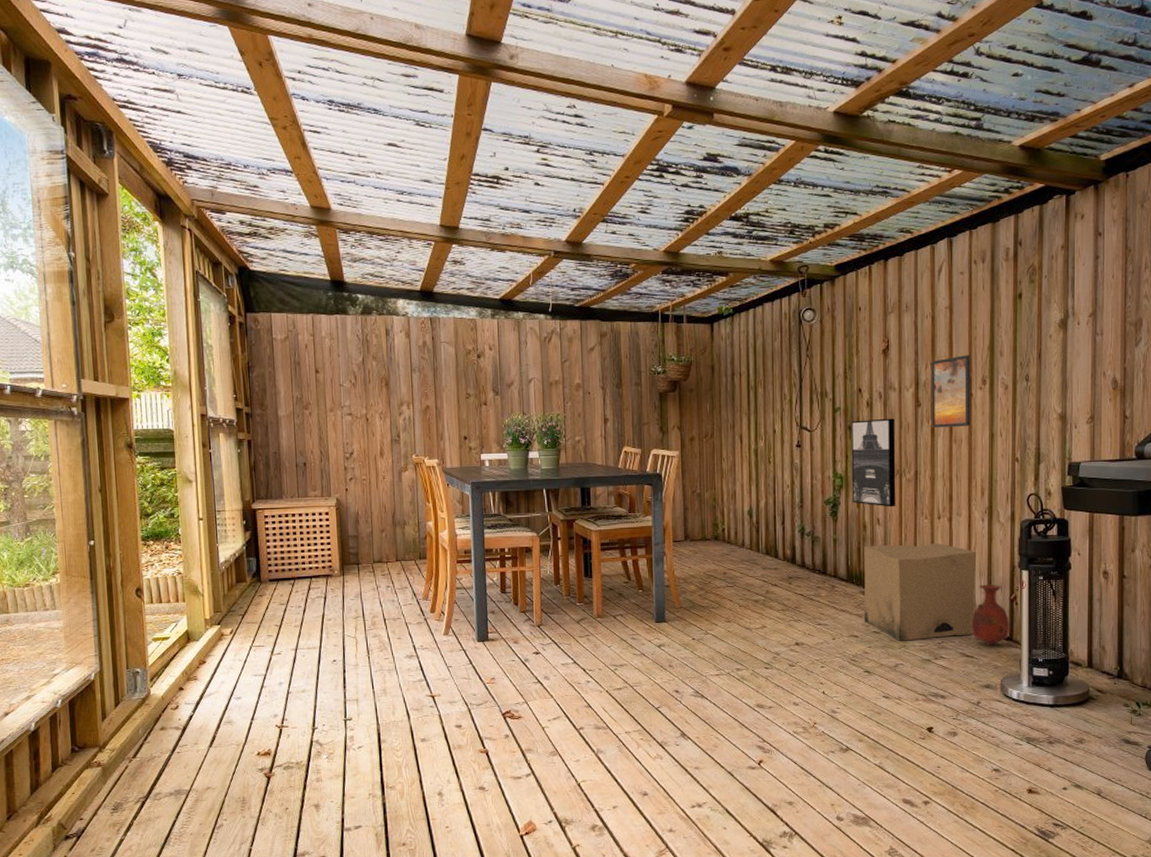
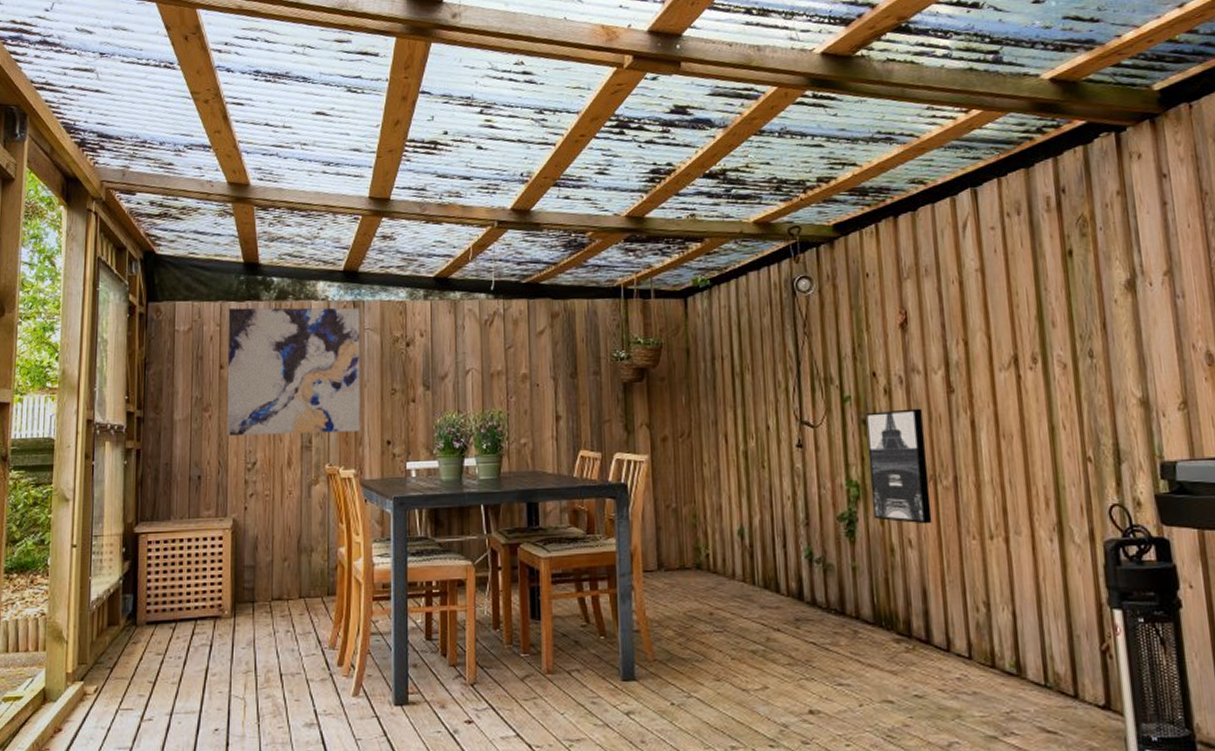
wall art: none [319,320,441,431] -> present [227,307,360,437]
storage box: present [864,543,977,641] -> none [894,572,1054,709]
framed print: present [932,355,971,428] -> none [964,327,1022,420]
vase: present [971,584,1009,646] -> none [1049,628,1105,718]

